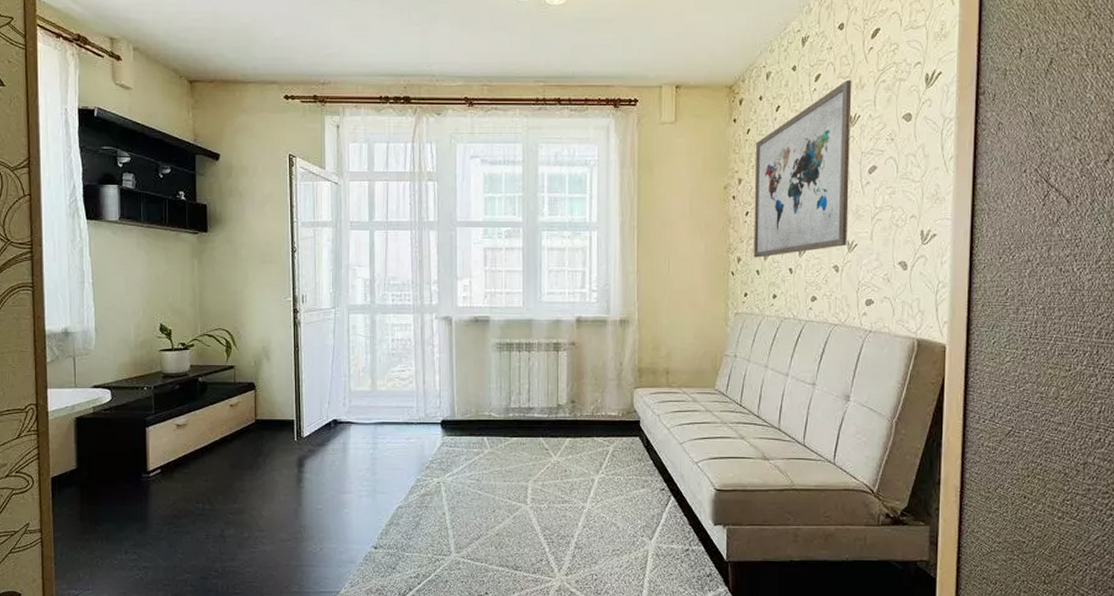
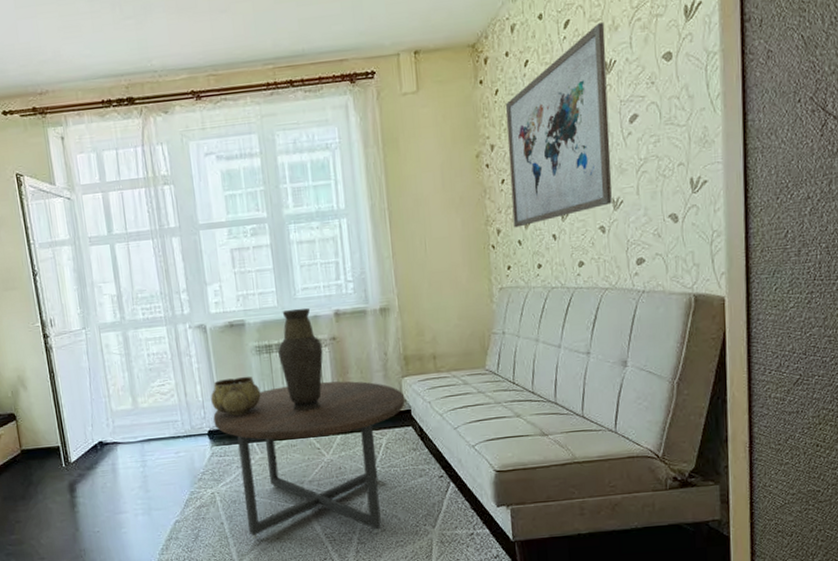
decorative bowl: none [448,371,497,408] -> present [211,376,261,416]
coffee table: none [448,384,635,540] -> present [213,381,405,539]
vase: none [518,311,561,412] -> present [278,308,323,412]

